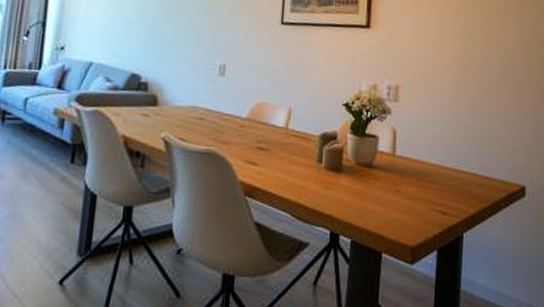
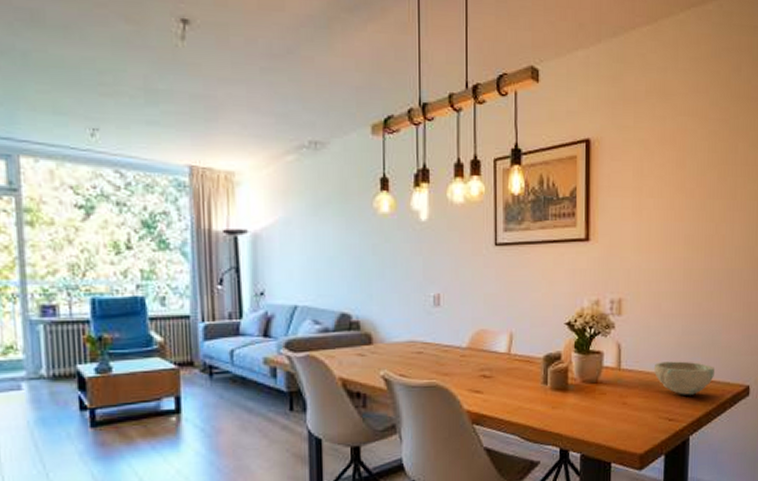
bowl: none [429,152,489,190] -> present [654,361,714,395]

